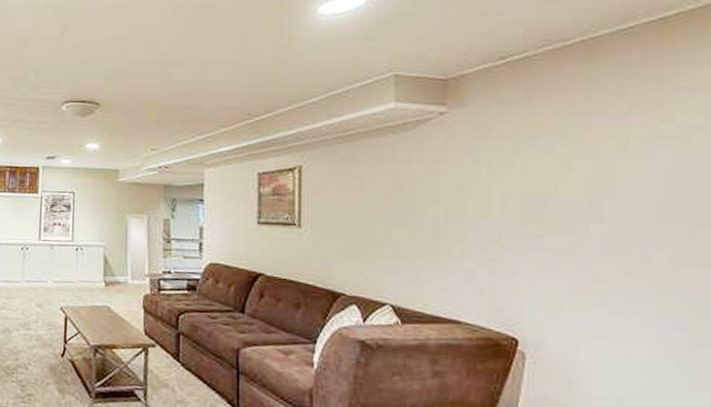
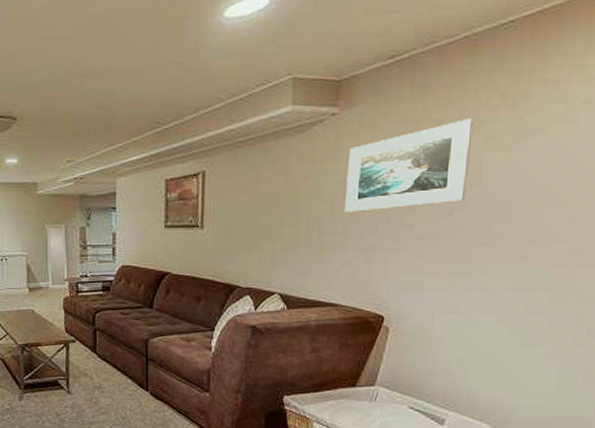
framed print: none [460,124,602,218] -> present [344,119,474,212]

